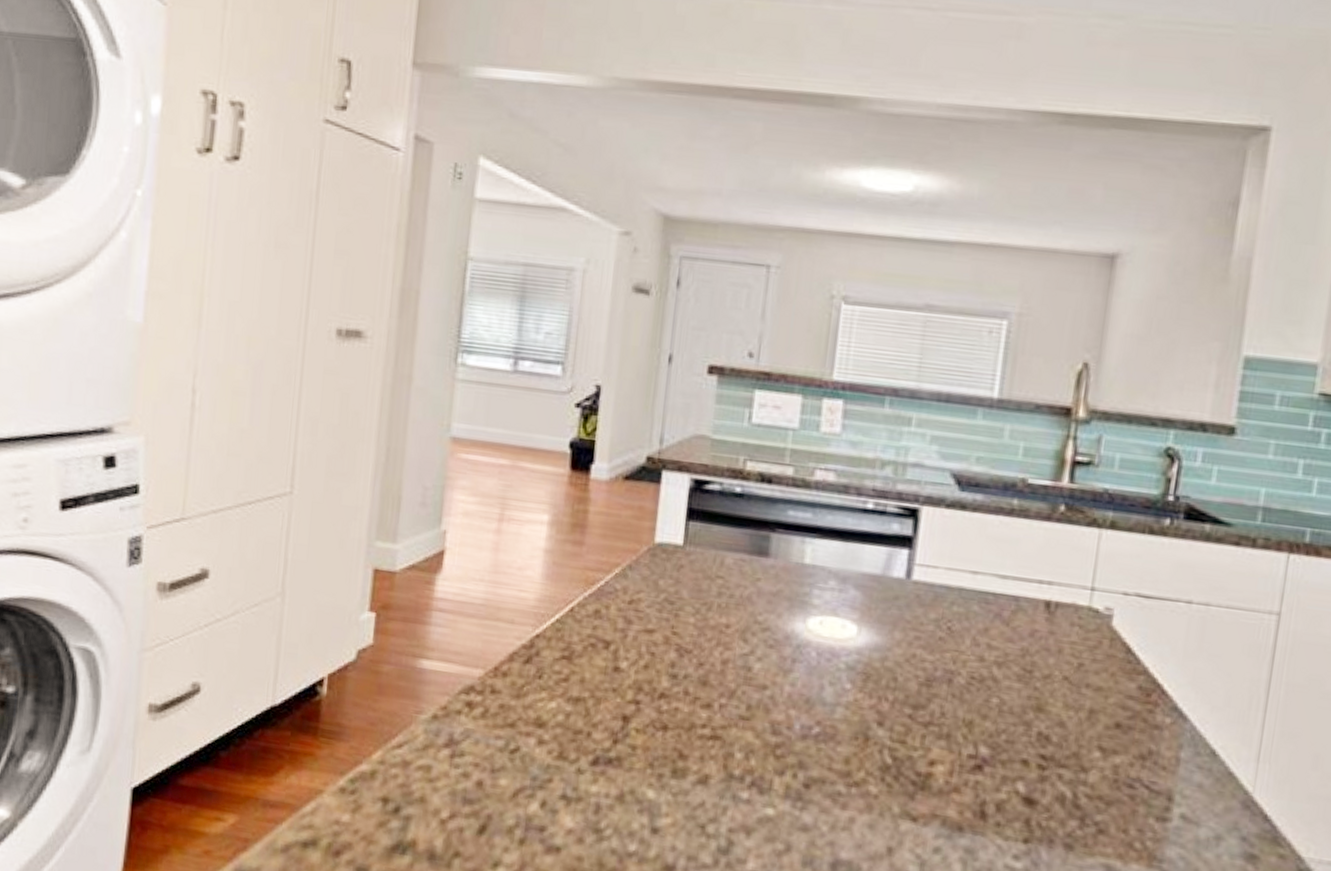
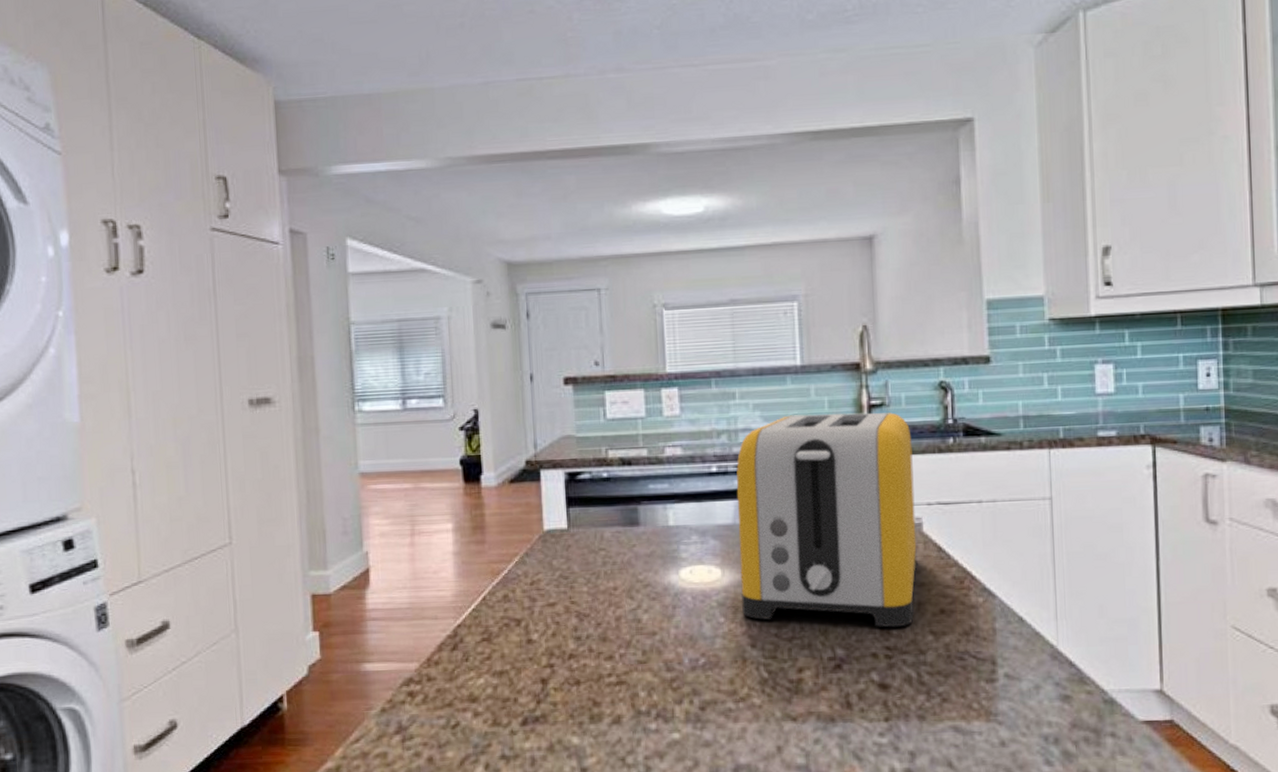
toaster: none [874,456,1119,735] -> present [736,412,917,628]

